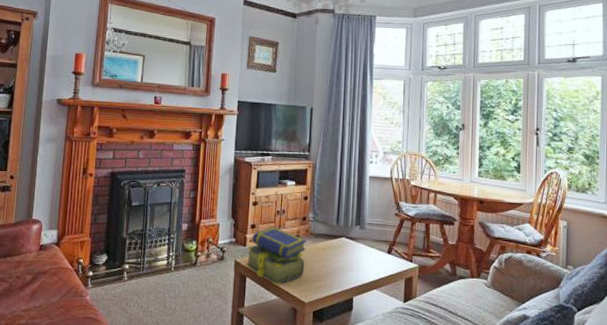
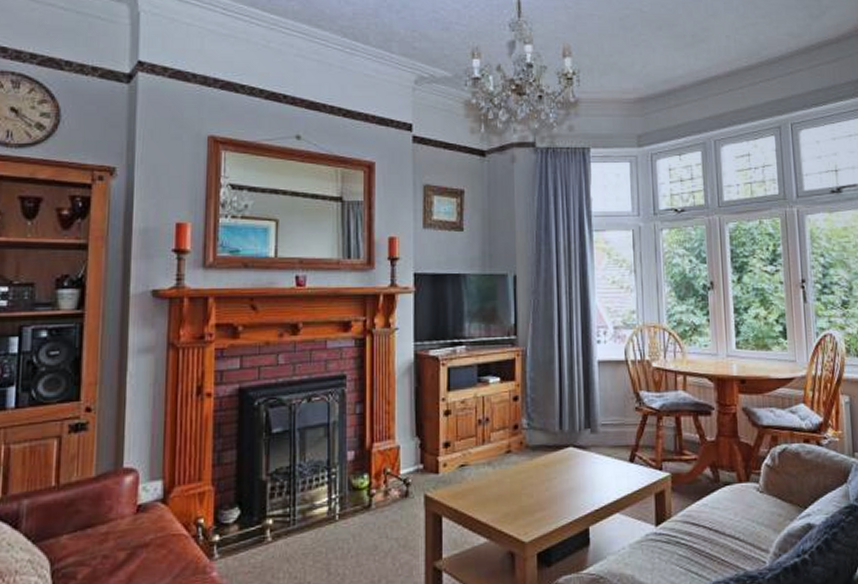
stack of books: present [245,226,306,285] -> none [439,441,521,523]

